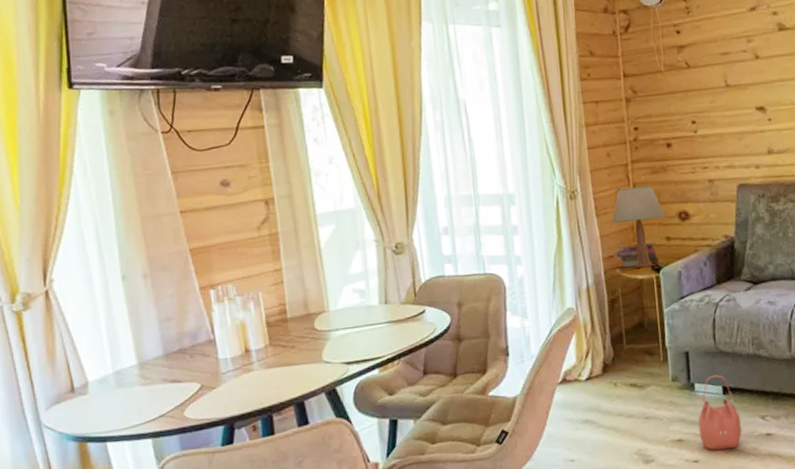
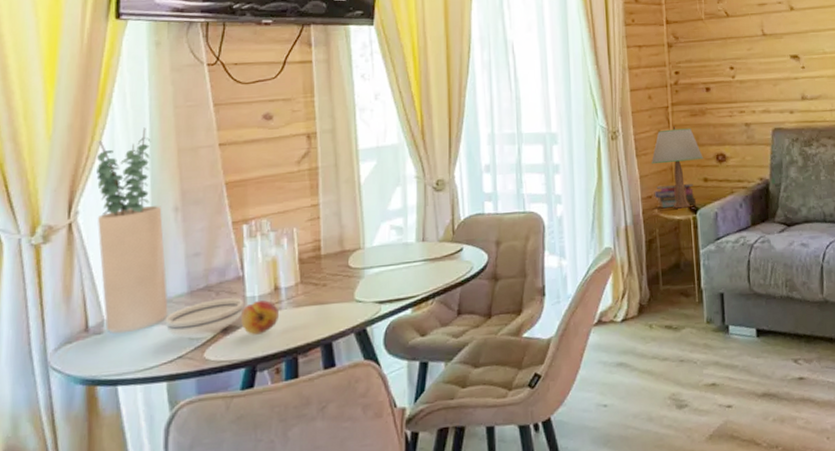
vase: none [64,196,147,395] -> present [96,127,168,335]
bowl: none [144,360,217,400] -> present [165,297,243,340]
fruit: none [216,362,252,395] -> present [241,300,280,335]
handbag: present [698,374,742,450] -> none [732,317,775,395]

